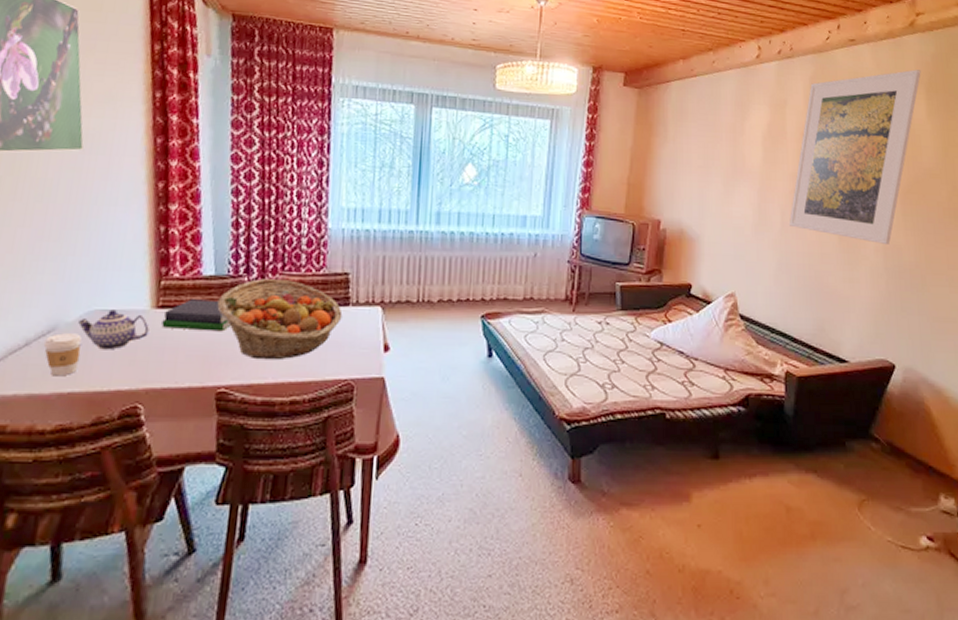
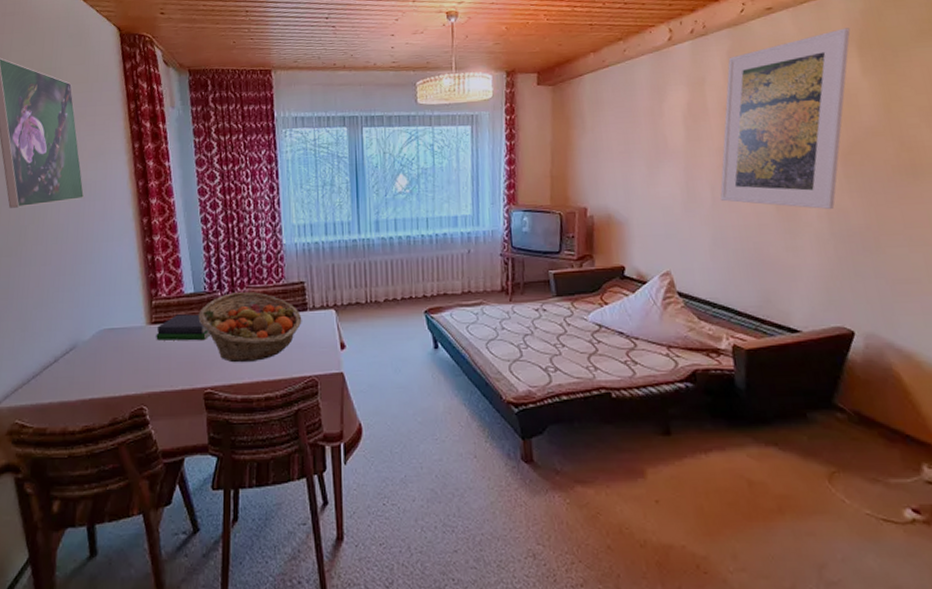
coffee cup: present [43,333,82,377] -> none [68,350,96,386]
teapot: present [78,309,149,350] -> none [92,328,146,362]

